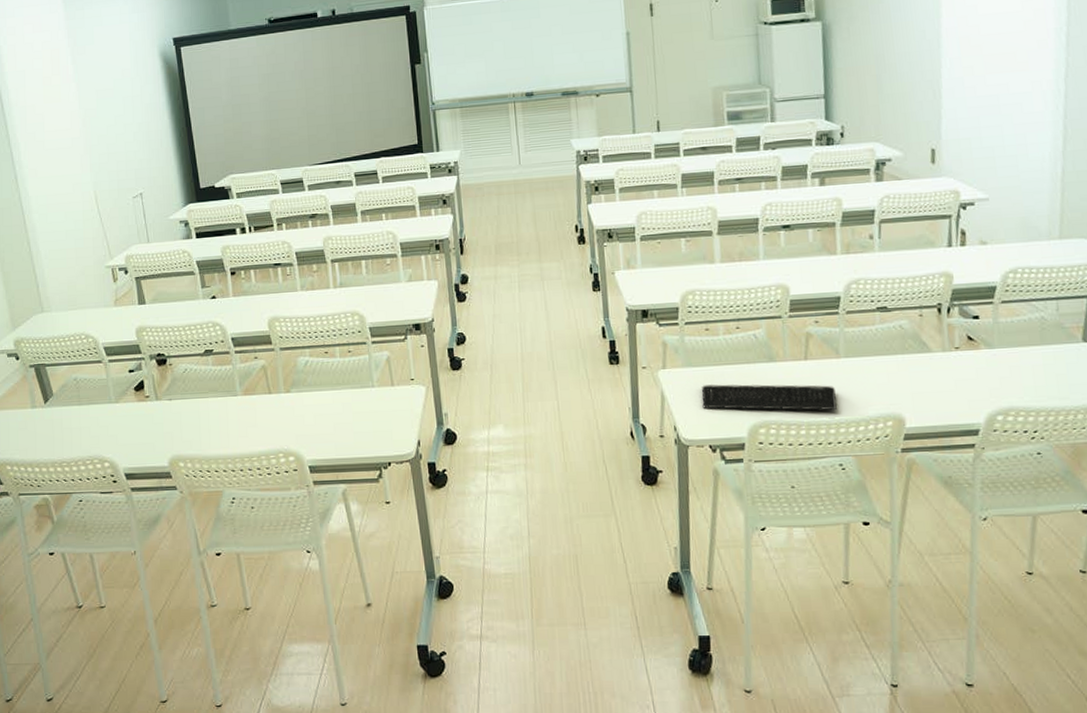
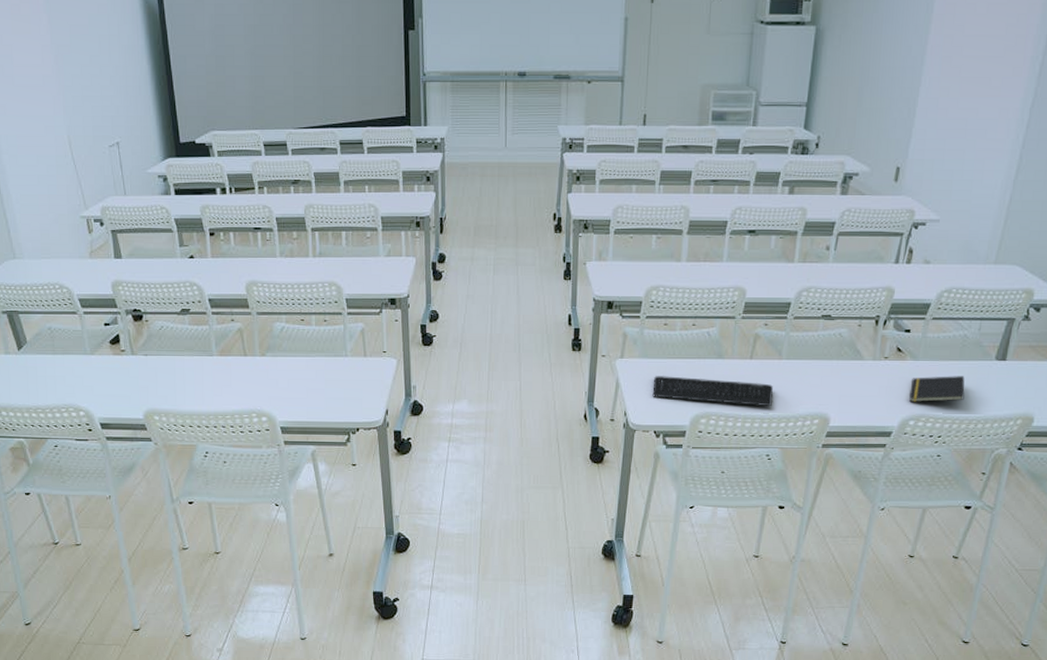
notepad: none [991,362,1056,395] -> present [909,376,965,402]

